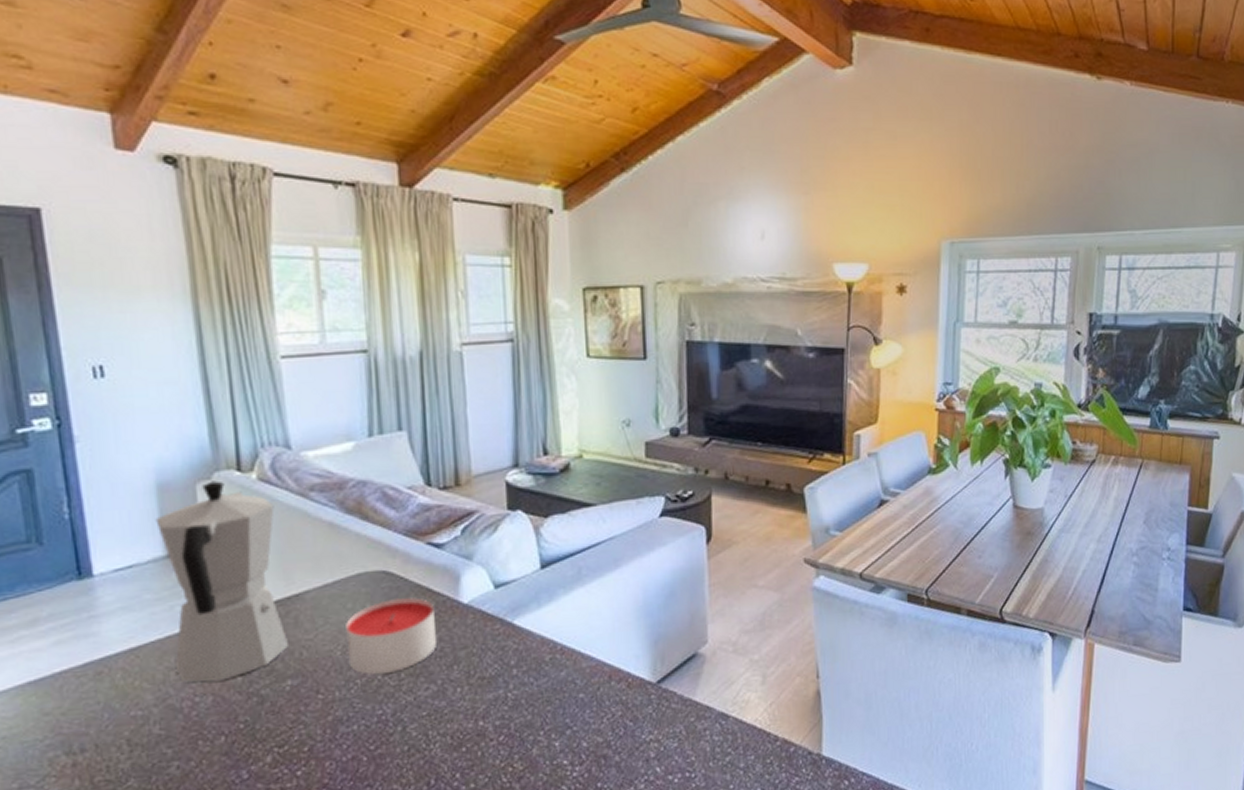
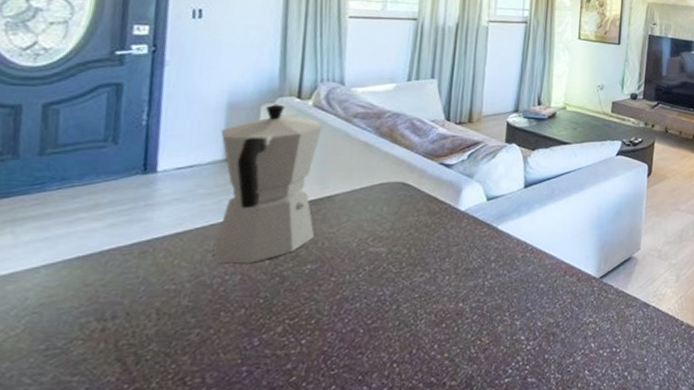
candle: present [344,597,436,675] -> none [361,203,438,263]

